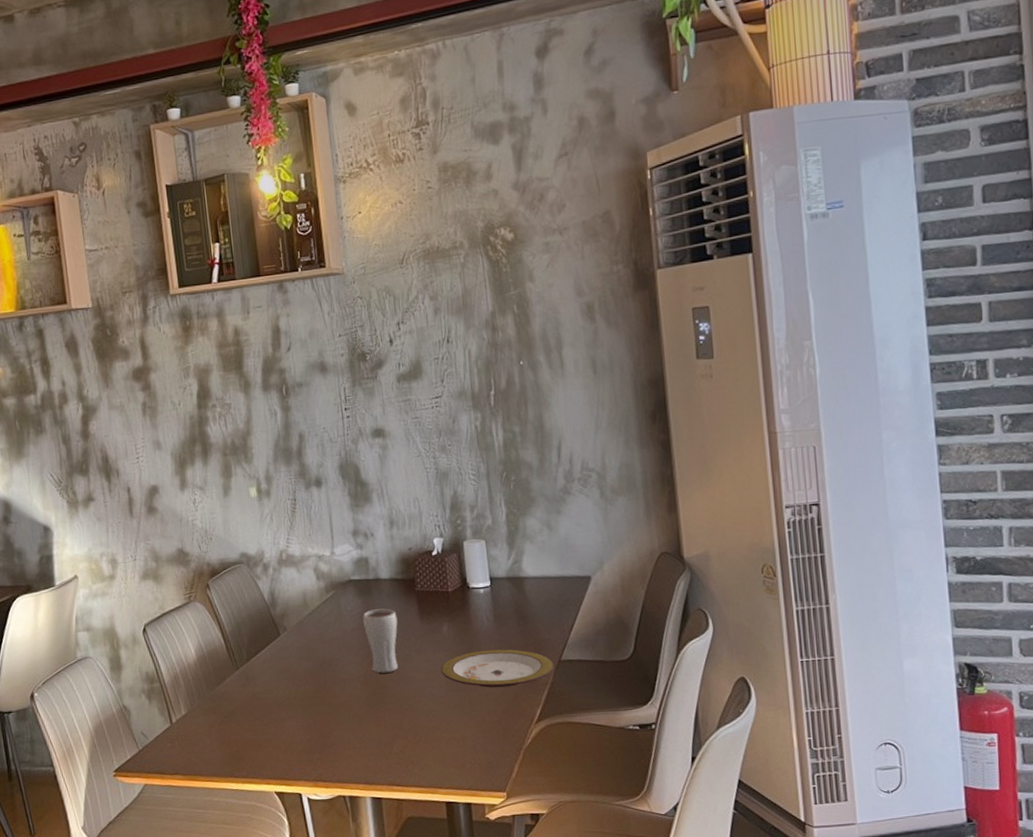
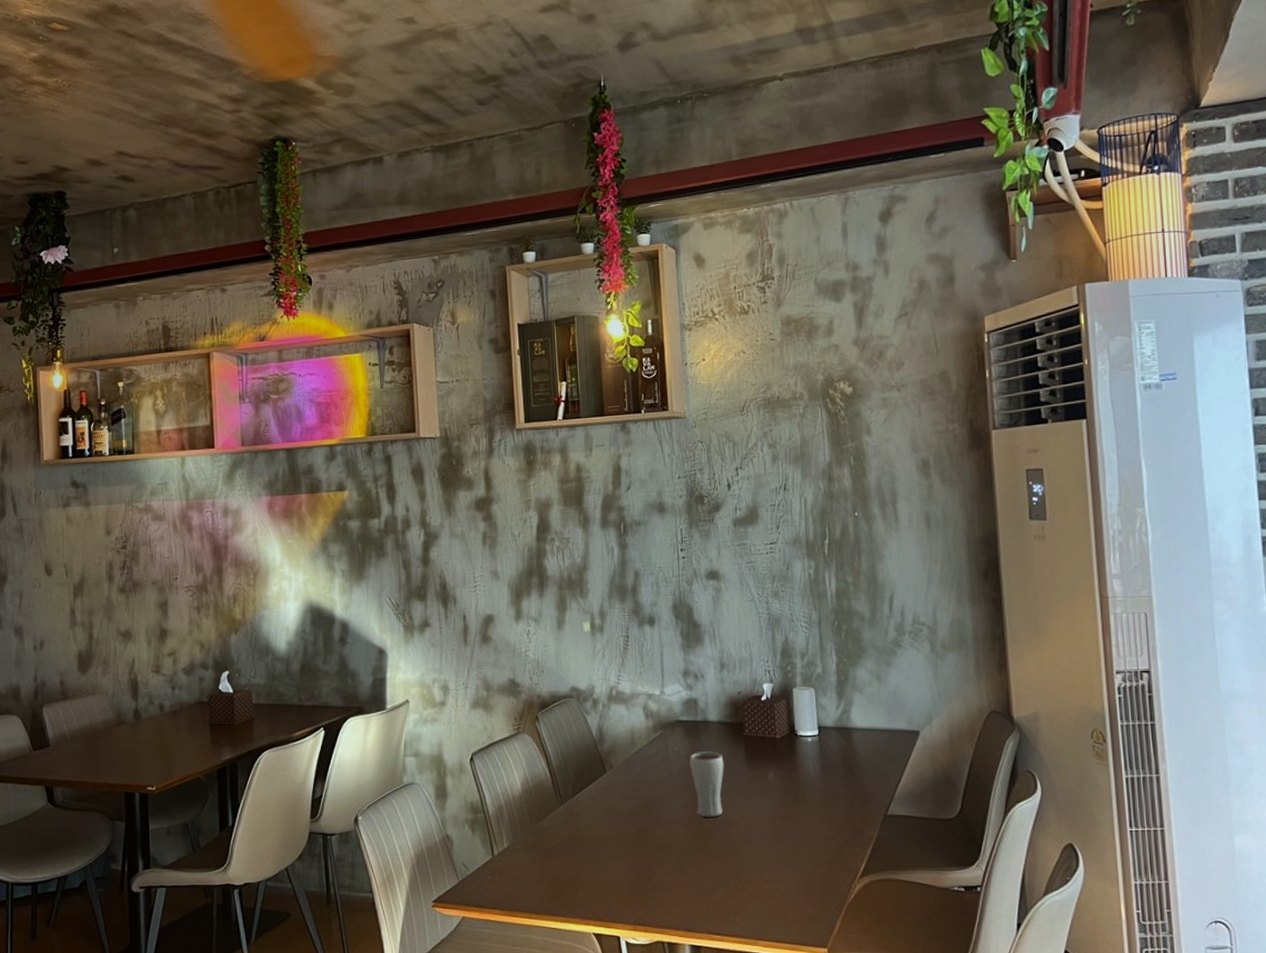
plate: present [441,649,554,688] -> none [766,800,880,840]

